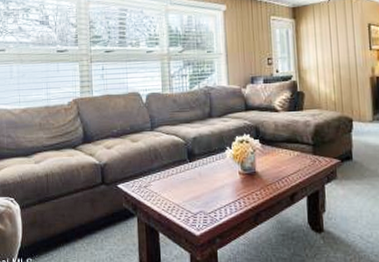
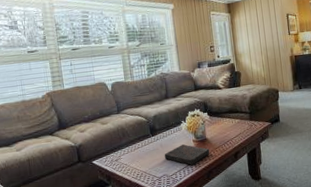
book: none [202,176,259,203] -> present [164,144,210,165]

